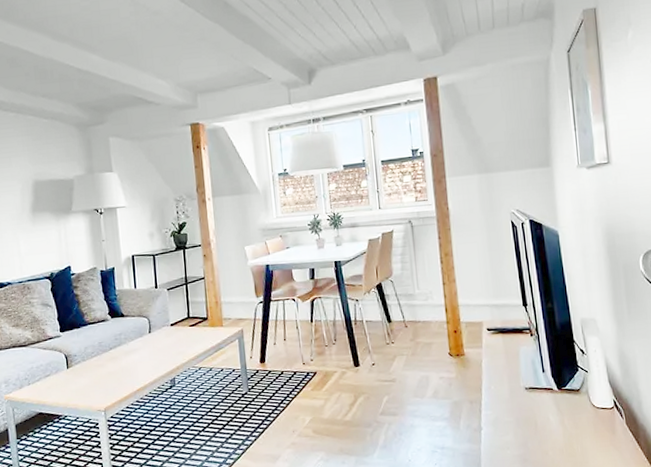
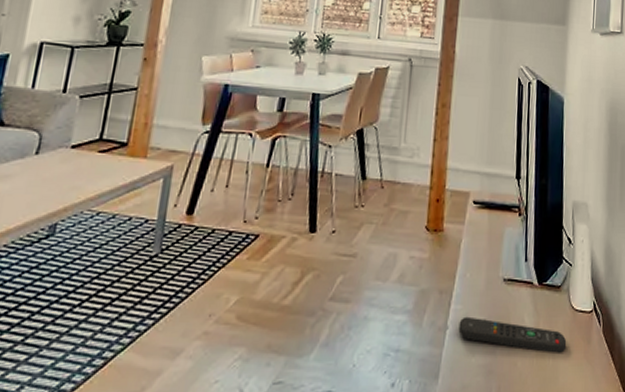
remote control: none [491,419,593,443] -> present [458,316,567,353]

